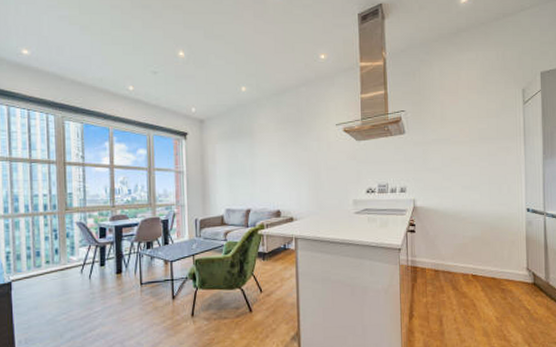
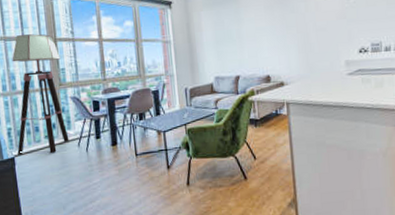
floor lamp: none [15,156,72,280] -> present [12,34,69,155]

